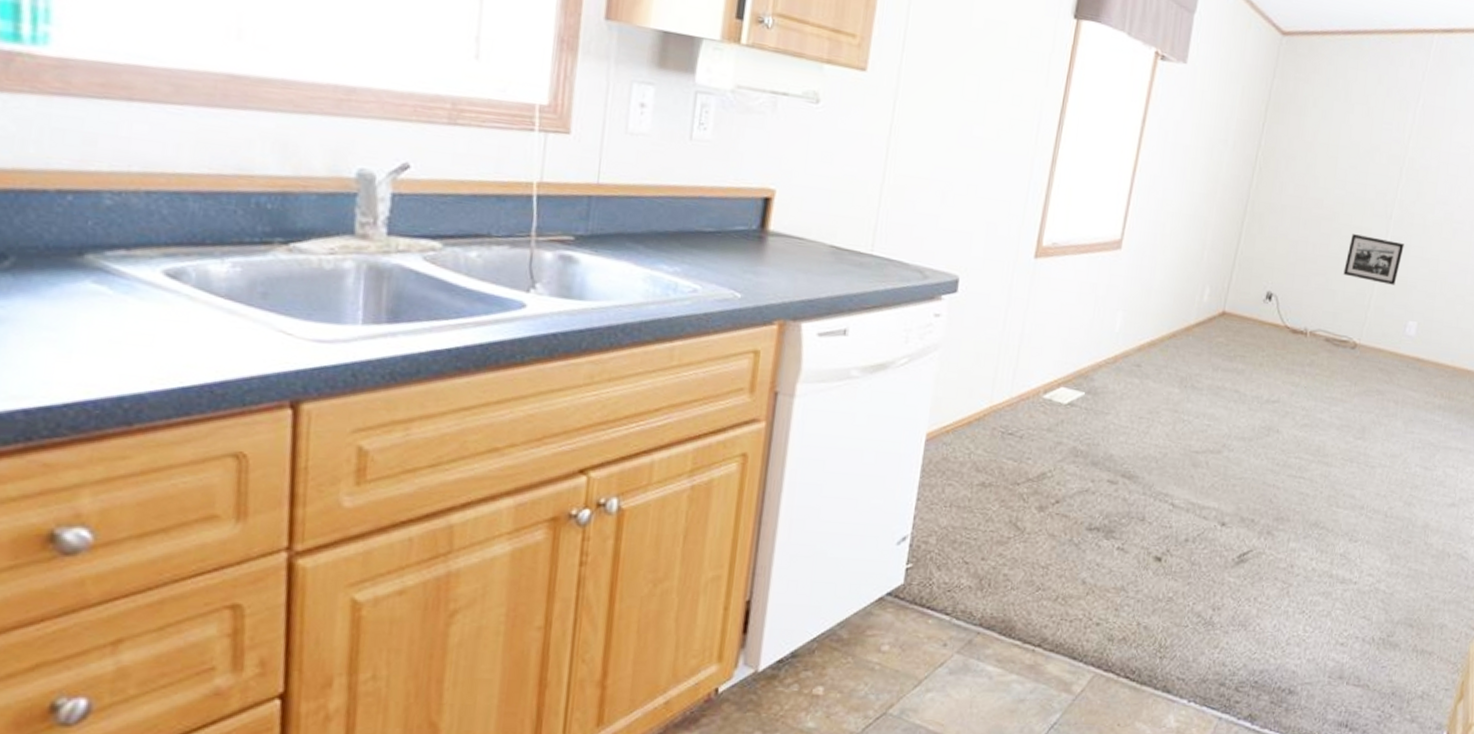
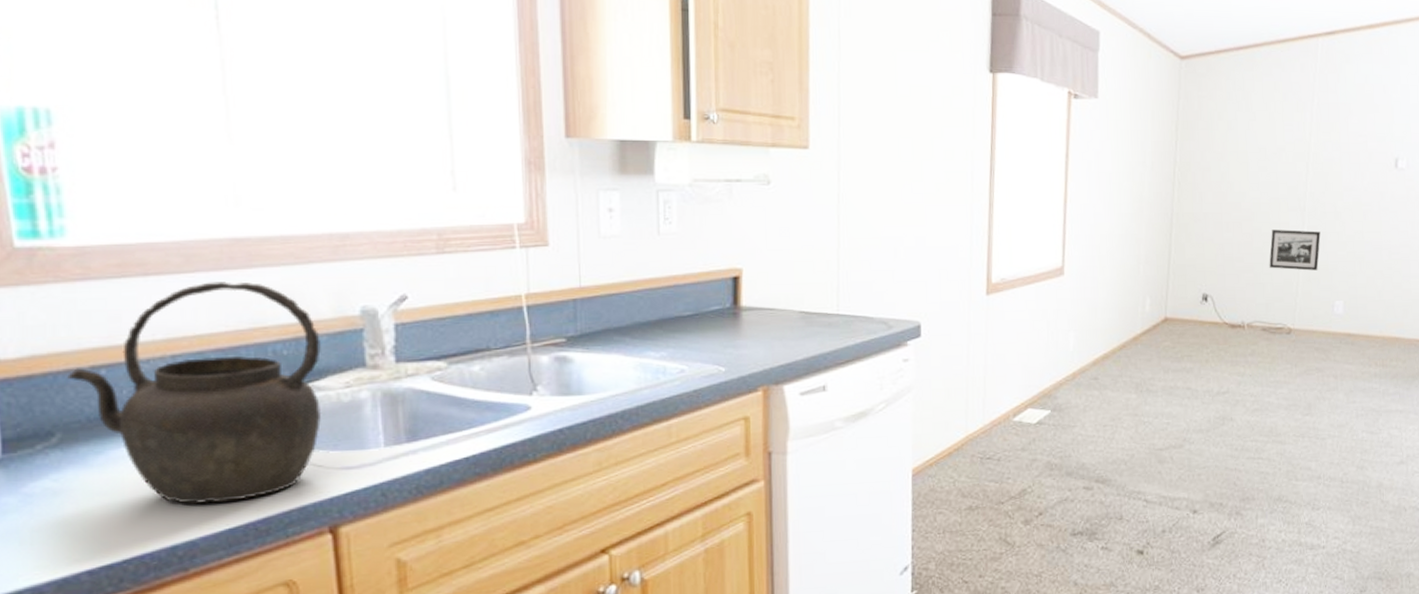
kettle: none [30,117,309,359] -> present [67,281,322,505]

